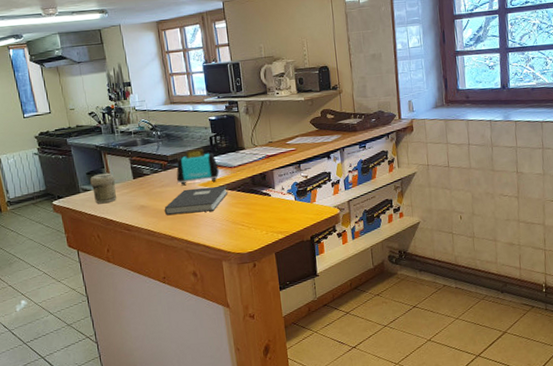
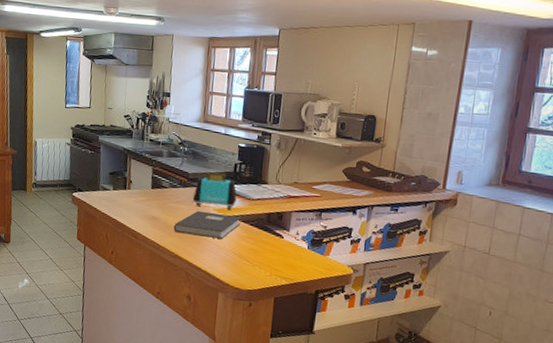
jar: present [90,173,117,204] -> none [111,176,134,207]

